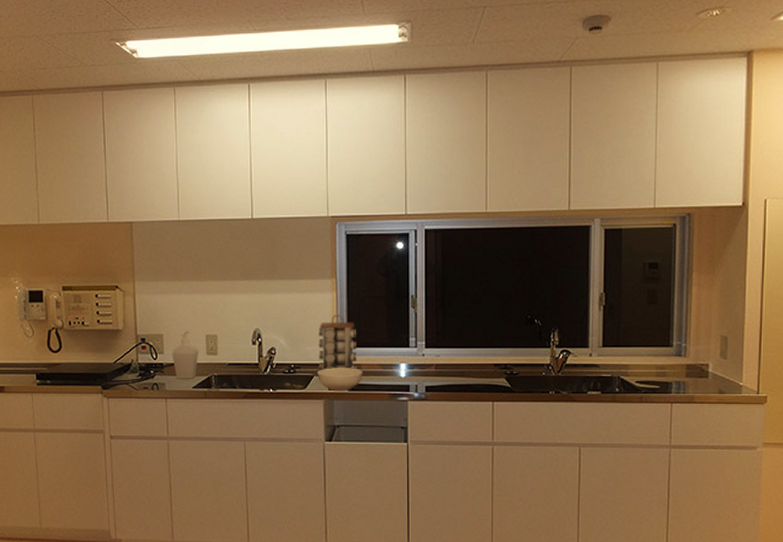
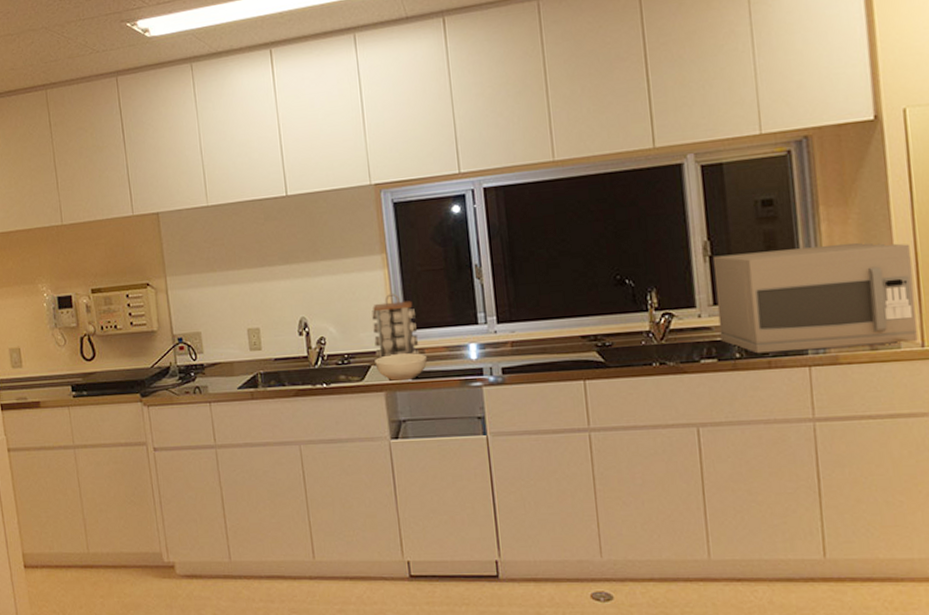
soap bottle: present [172,331,199,379] -> none [212,326,242,380]
microwave: none [605,305,757,390] -> present [712,242,918,354]

